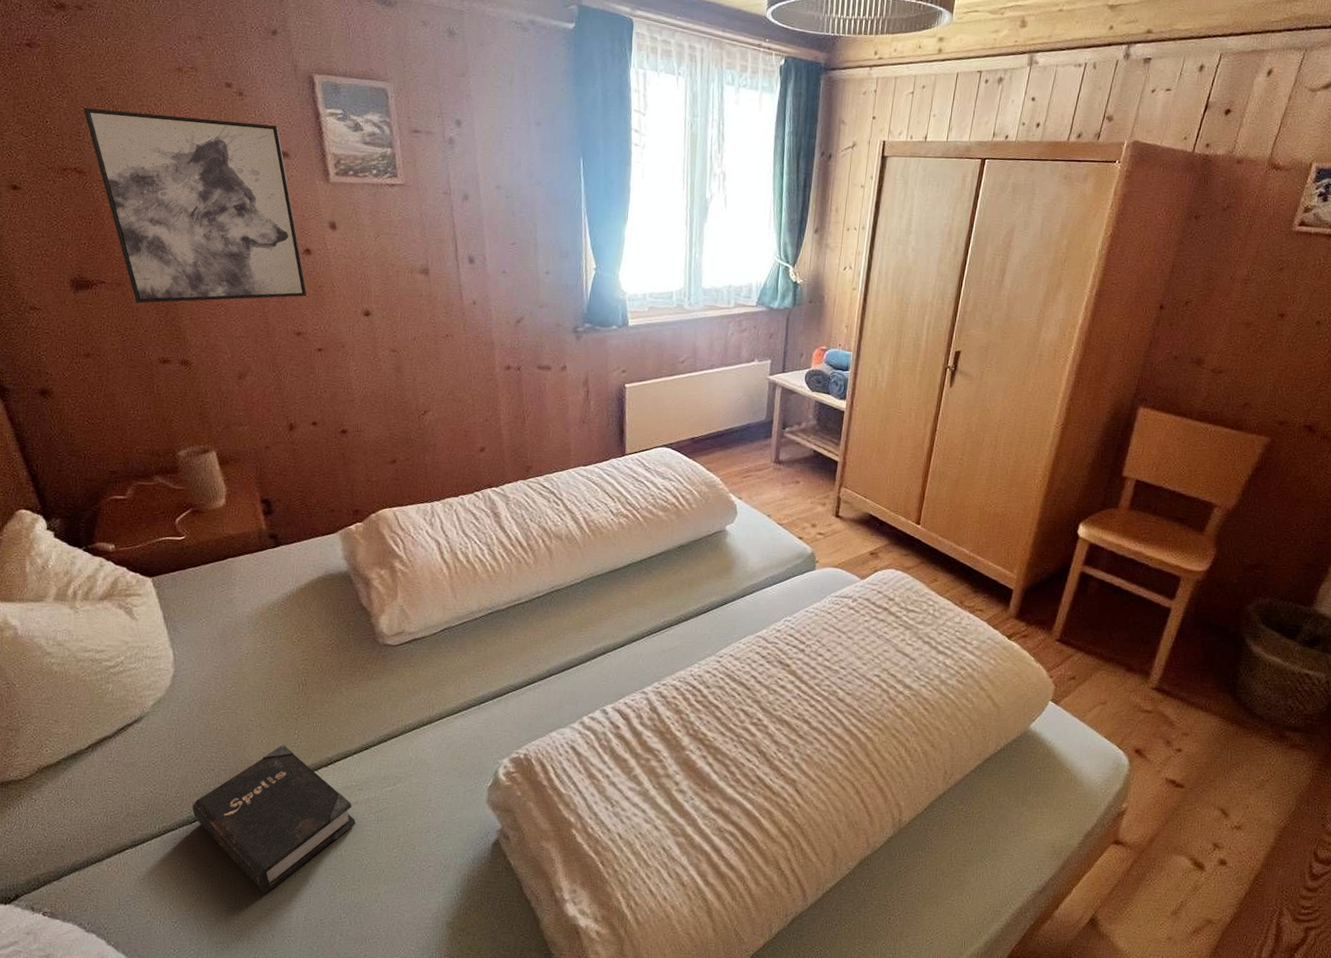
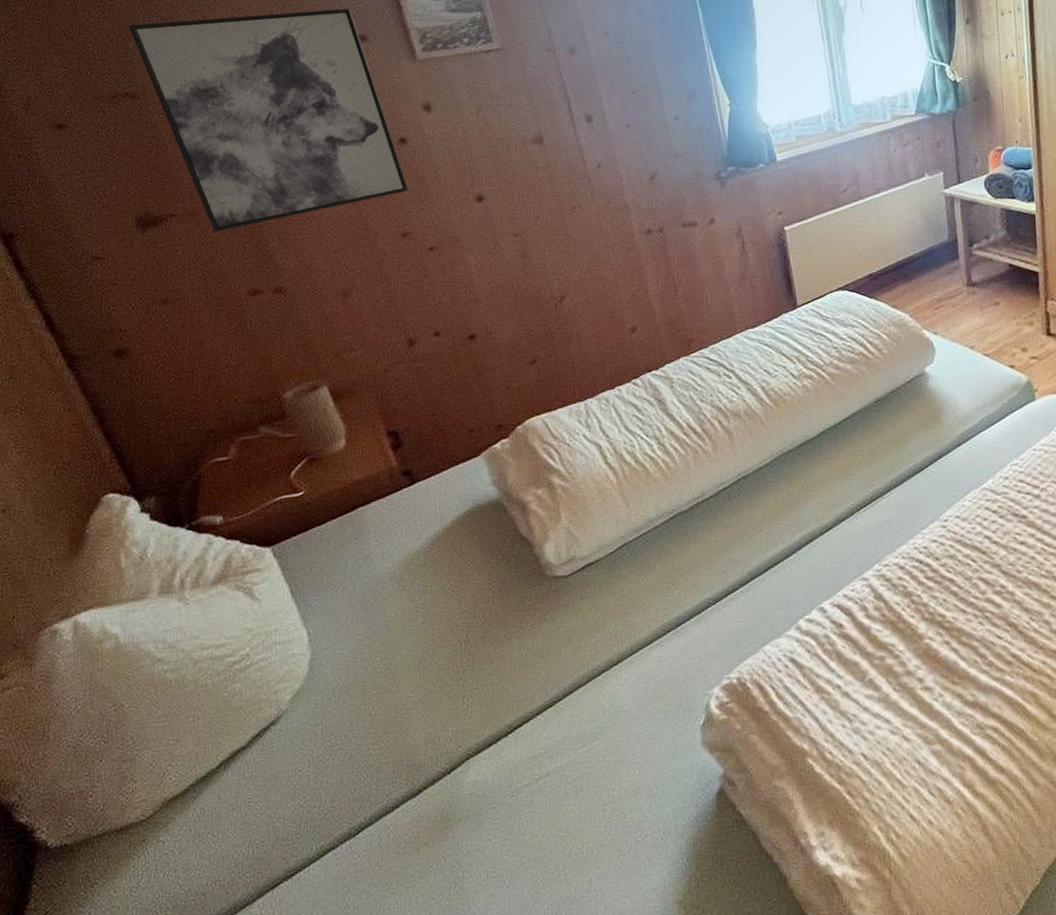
hardback book: present [192,745,356,894] -> none [352,719,551,907]

